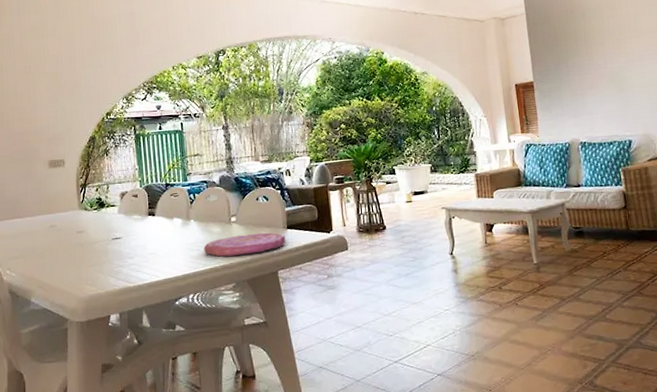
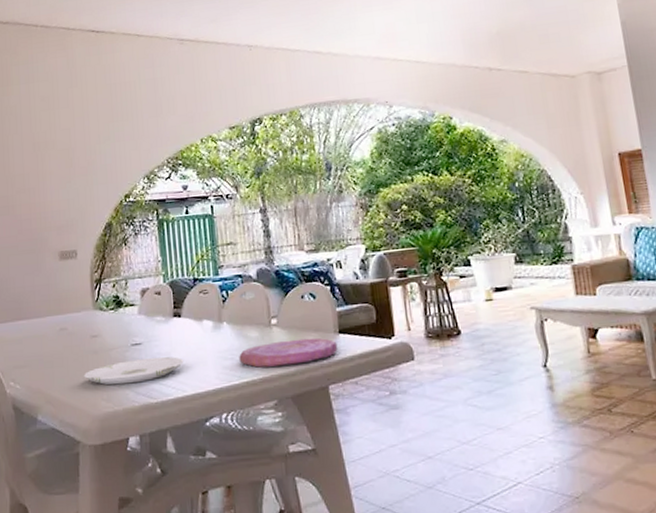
plate: none [71,248,157,273] -> present [83,357,184,385]

